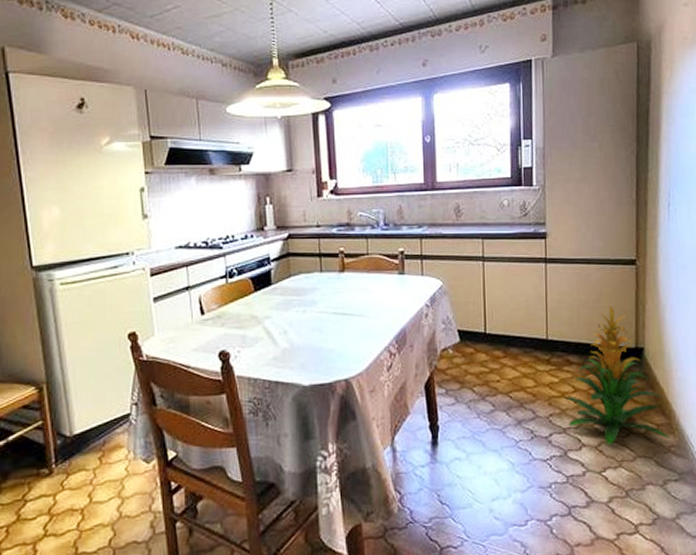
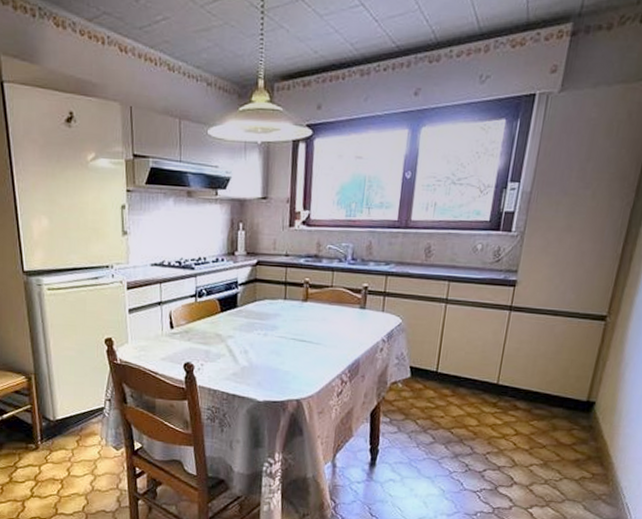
indoor plant: present [564,305,670,446] -> none [504,357,604,488]

